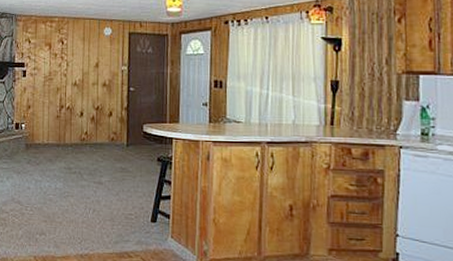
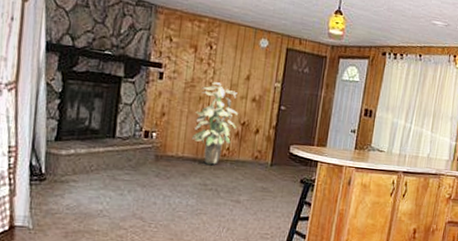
indoor plant: none [53,73,91,149] -> present [191,82,238,165]

